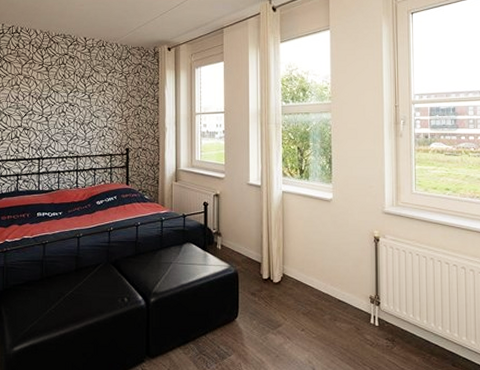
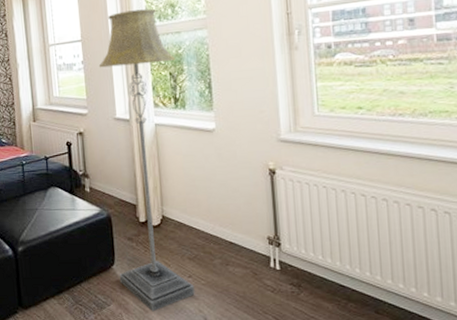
floor lamp: none [237,90,306,362] -> present [98,8,195,312]

